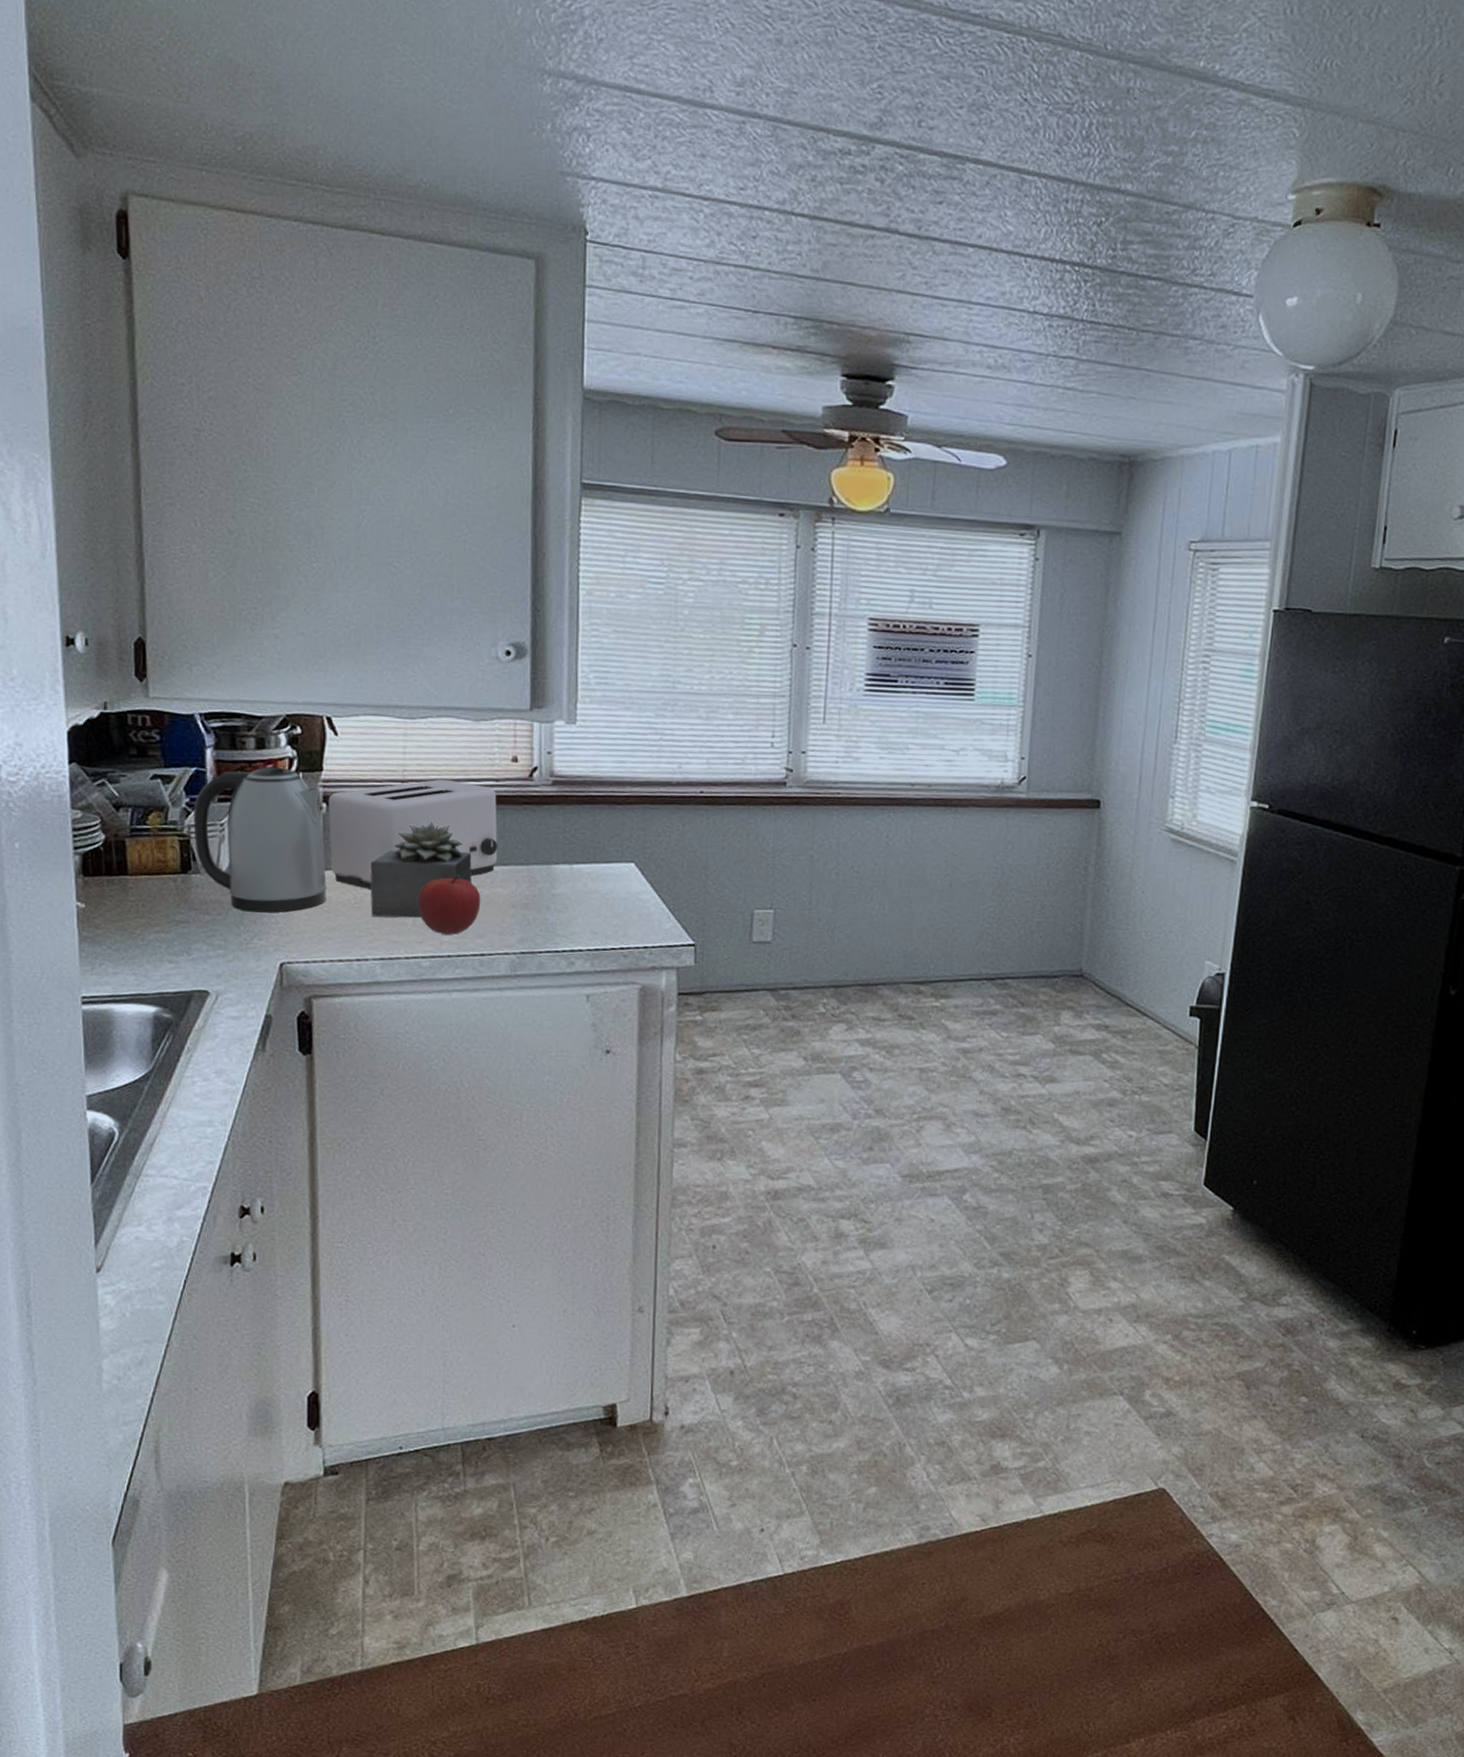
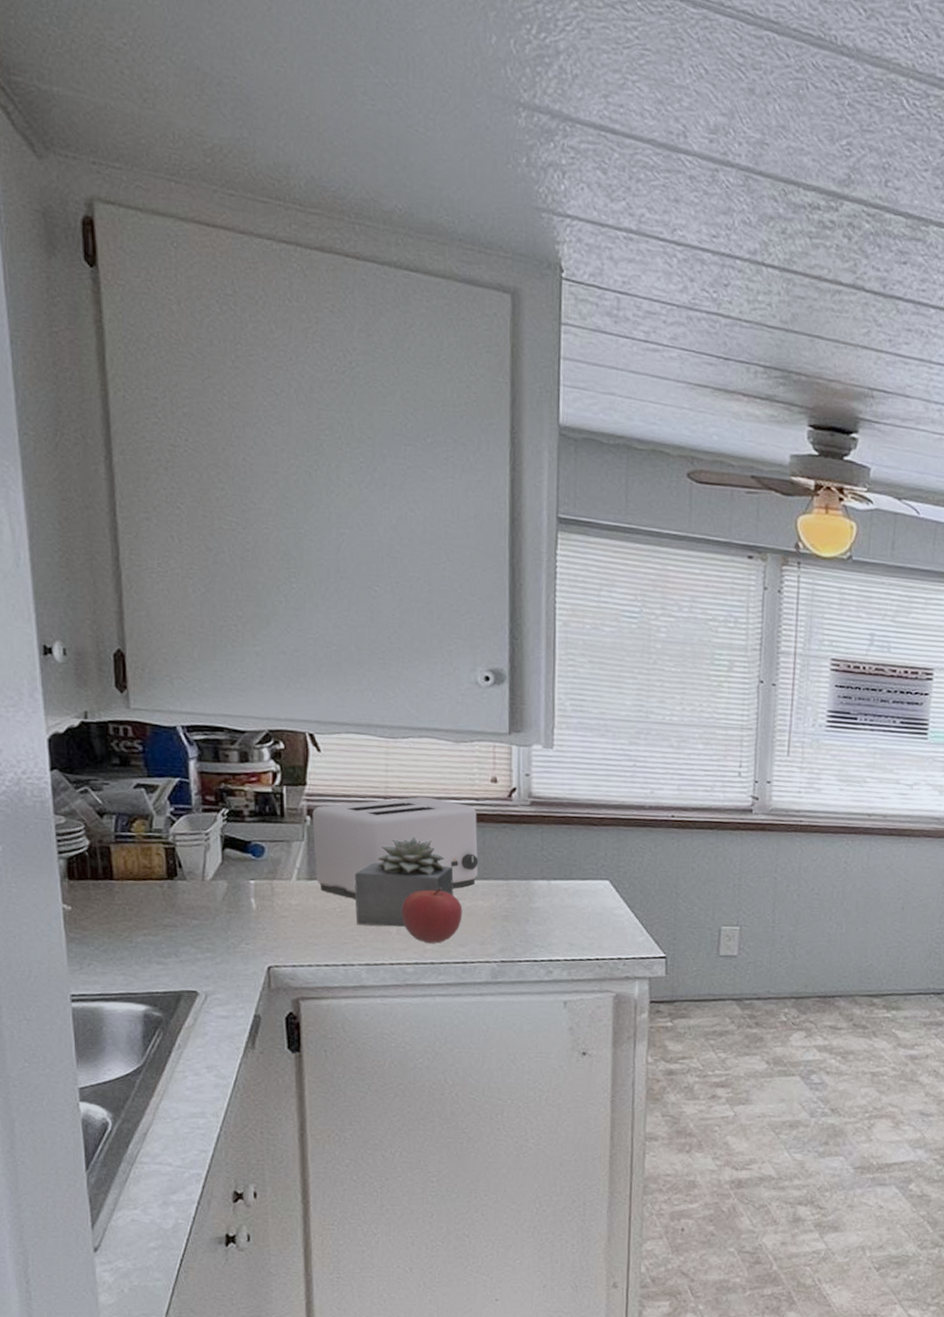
kettle: present [193,766,327,913] -> none [178,779,313,919]

